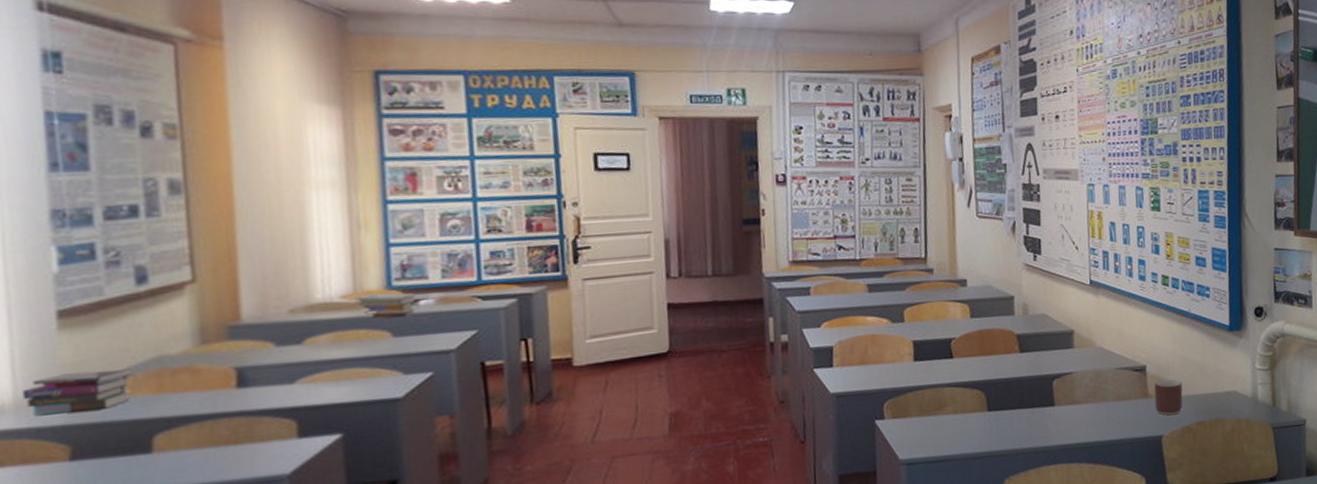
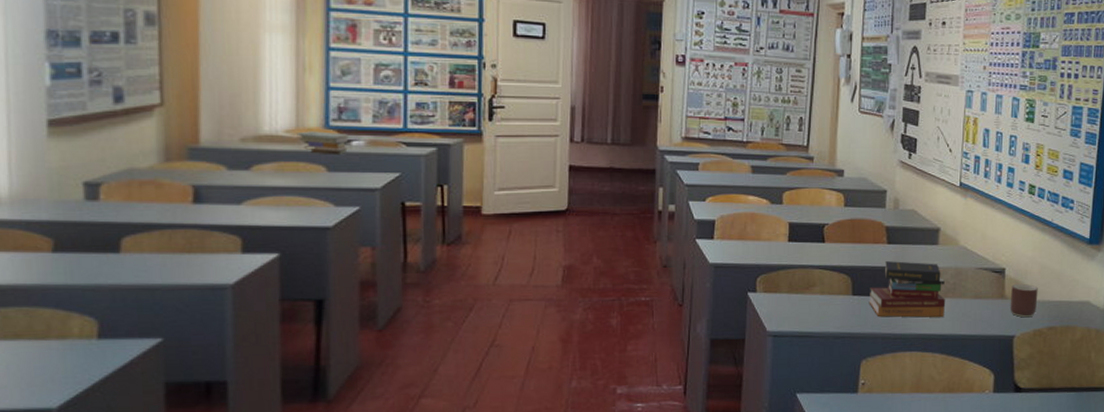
books: present [21,369,131,417] -> none [16,176,106,211]
books: none [1006,368,1088,431] -> present [868,261,946,318]

